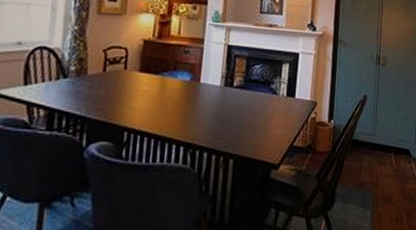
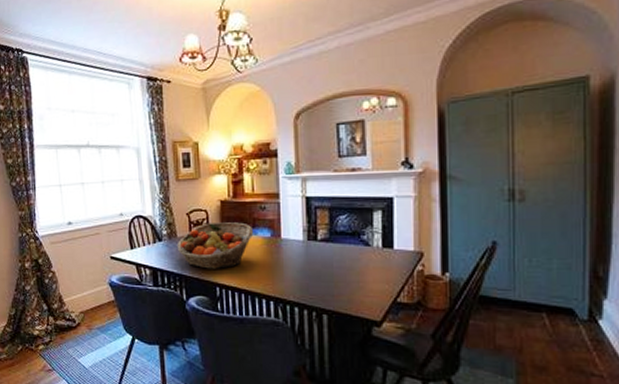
fruit basket: none [85,62,174,112] -> present [176,222,254,269]

